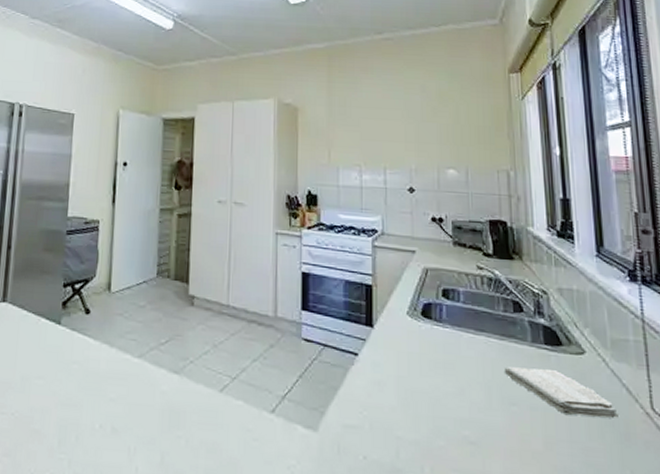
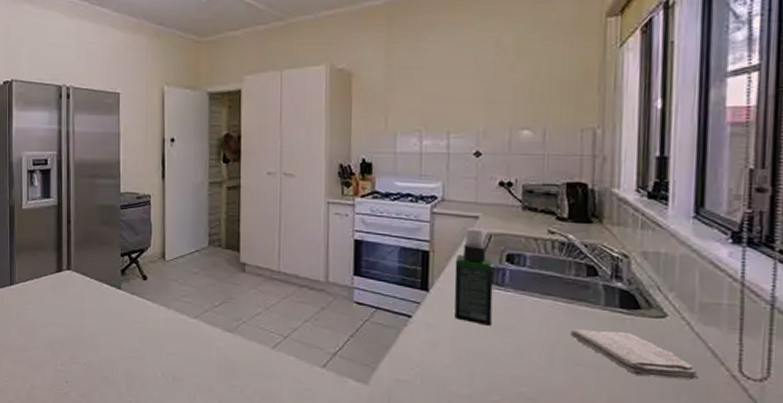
spray bottle: none [396,262,433,364] -> present [454,227,494,326]

